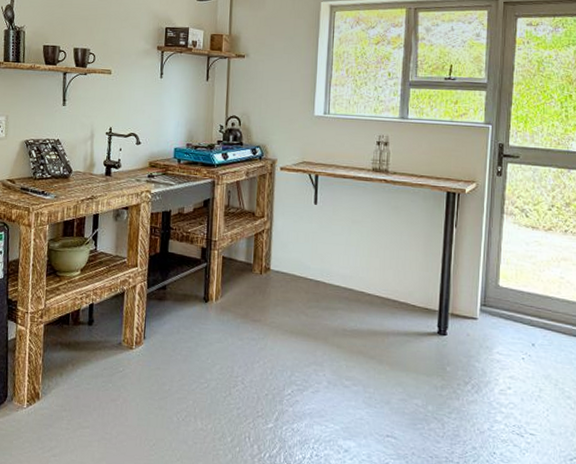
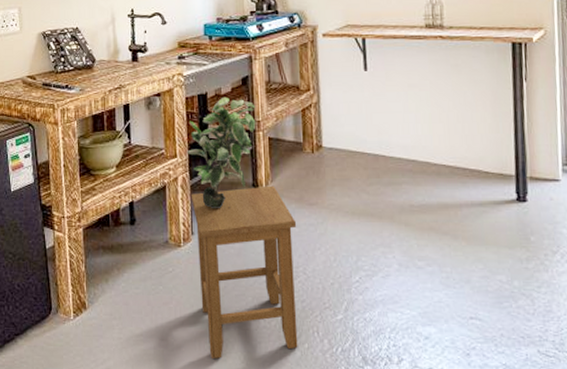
stool: none [146,300,240,455] -> present [190,185,298,359]
potted plant: none [147,215,214,317] -> present [187,97,256,208]

